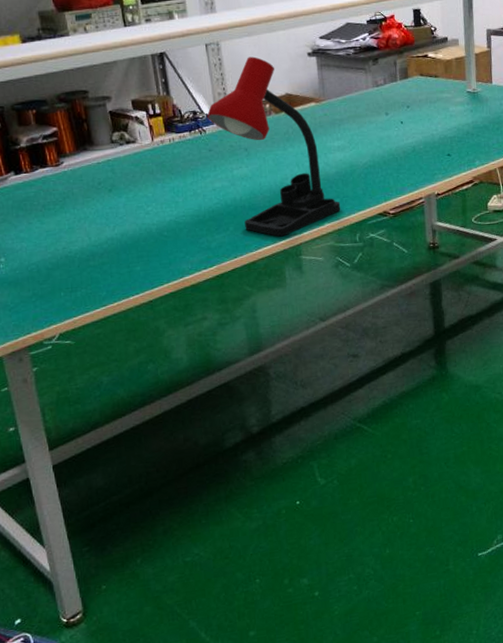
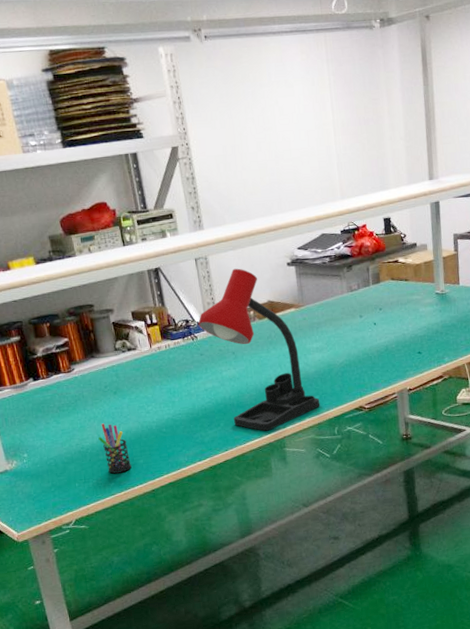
pen holder: none [89,225,127,282] -> present [98,423,132,474]

